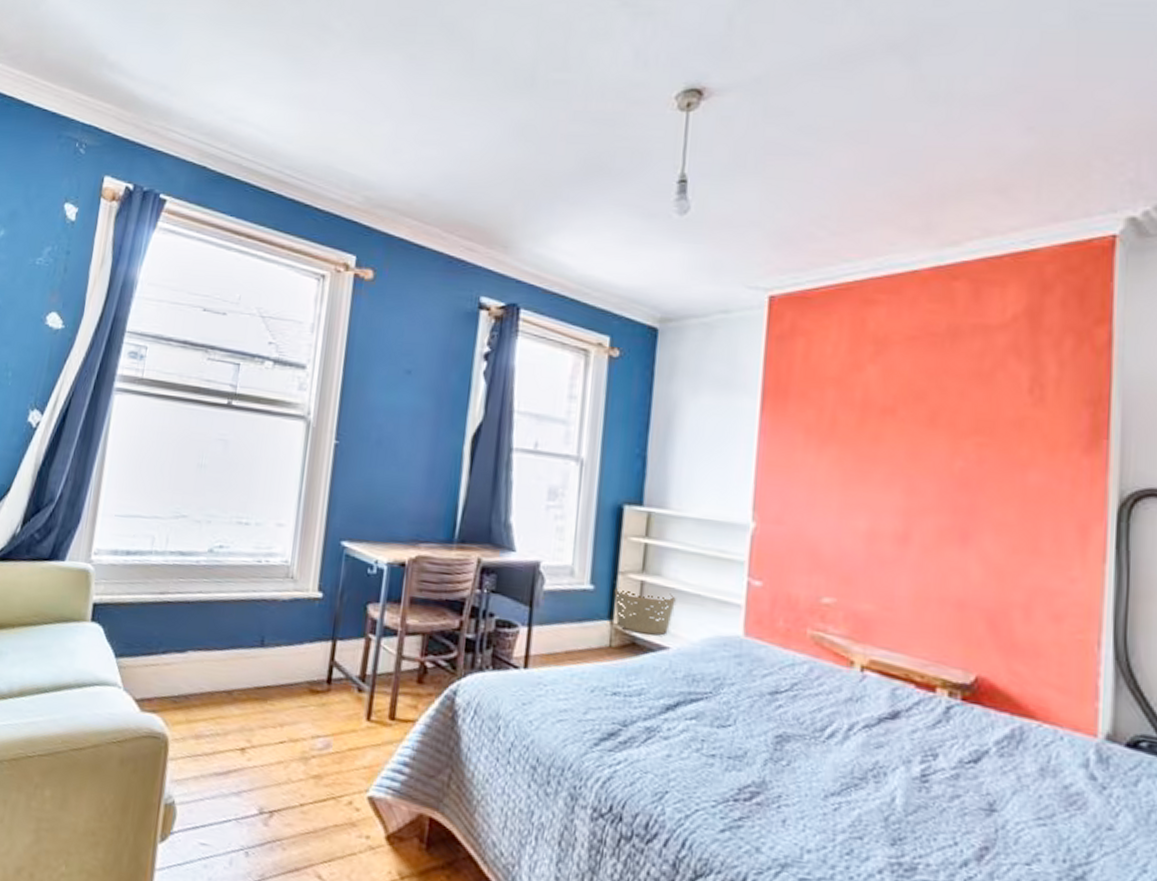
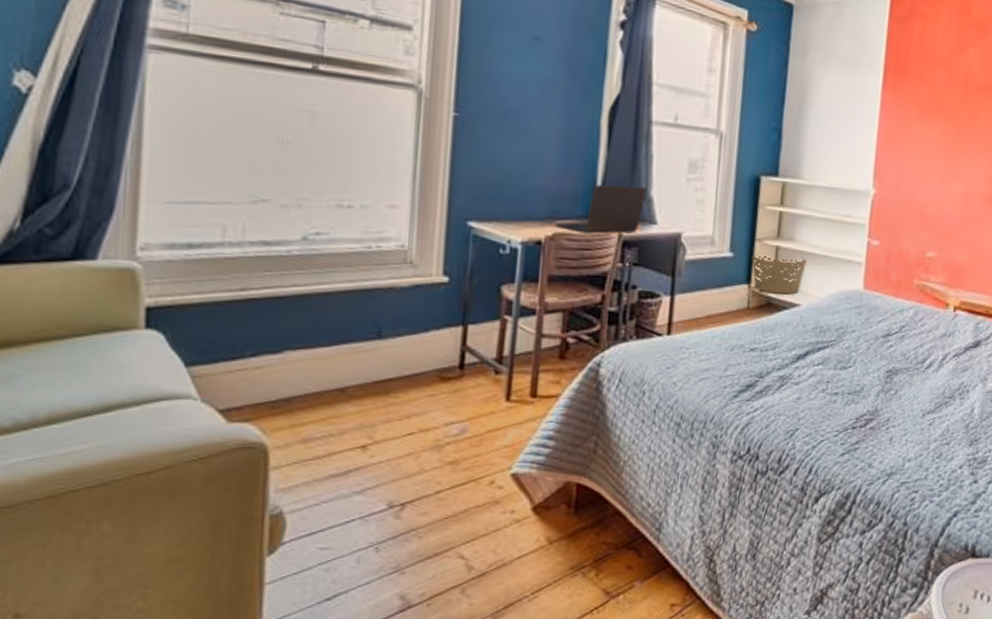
laptop: none [418,510,507,560] -> present [555,185,647,234]

